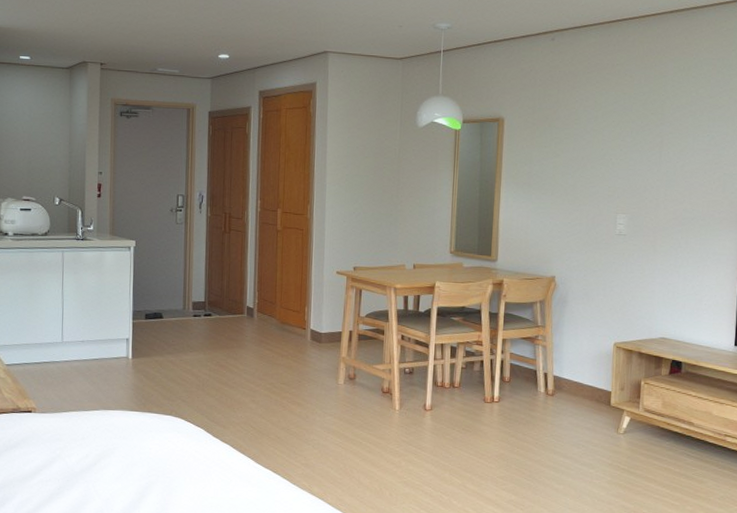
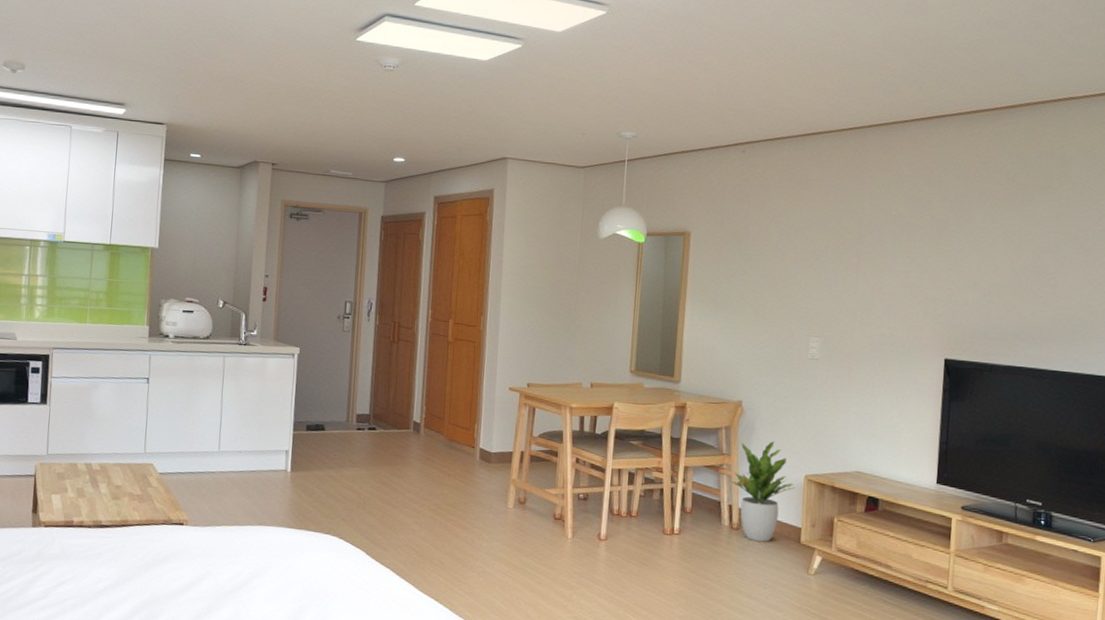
potted plant: none [544,313,606,406] -> present [729,441,796,542]

